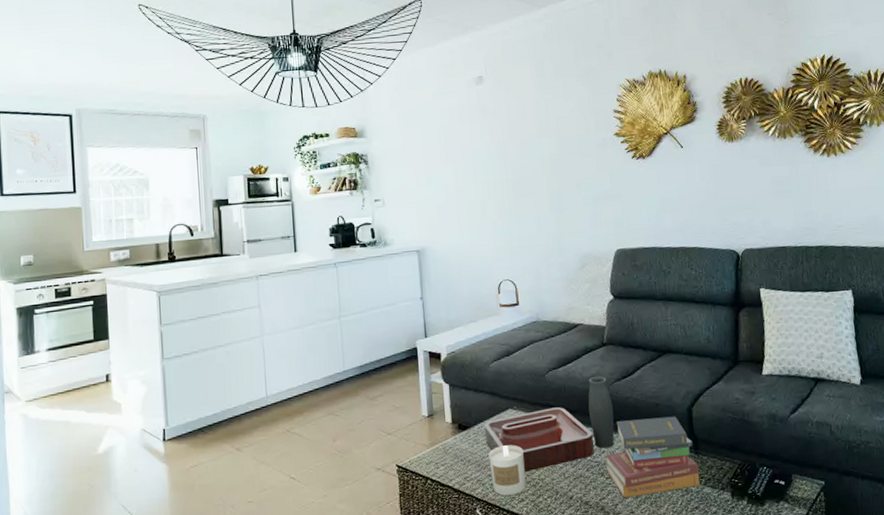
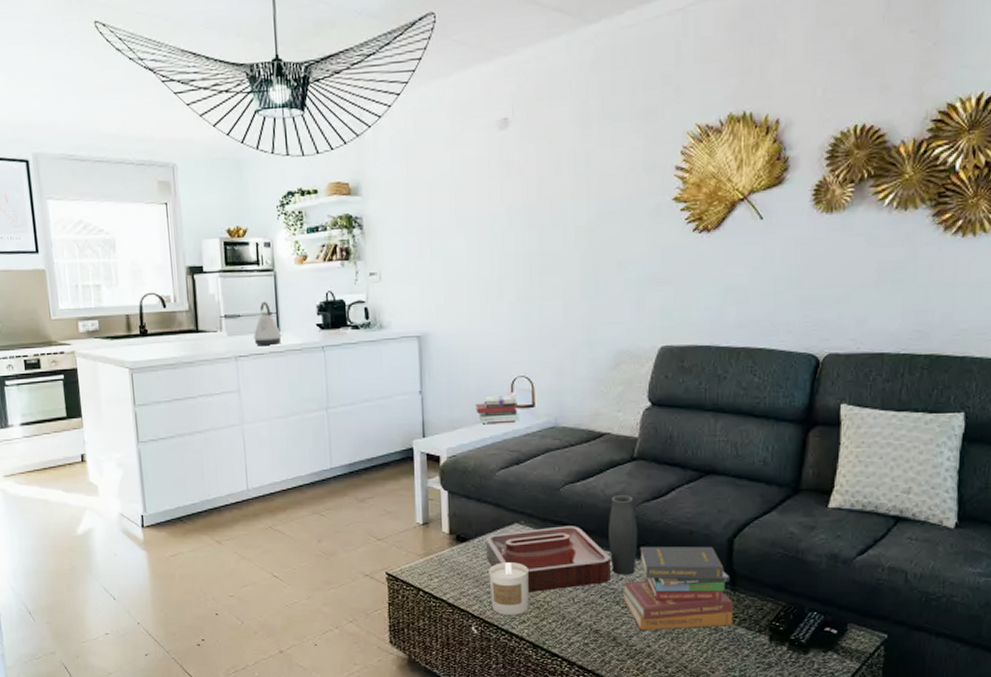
kettle: none [272,227,299,266] -> present [253,301,282,346]
books: none [469,296,507,322] -> present [475,395,519,423]

